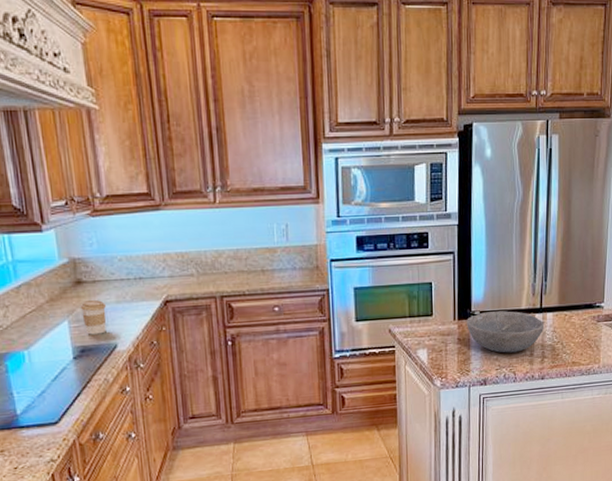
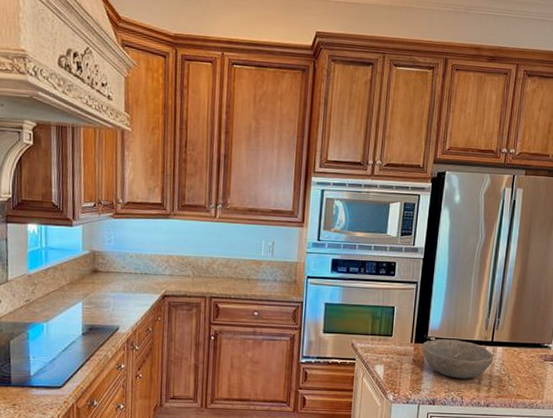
coffee cup: present [80,299,107,335] -> none [93,286,115,317]

